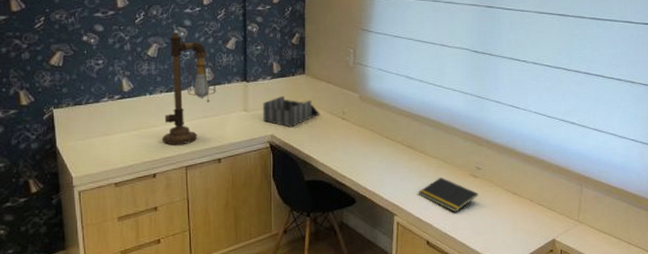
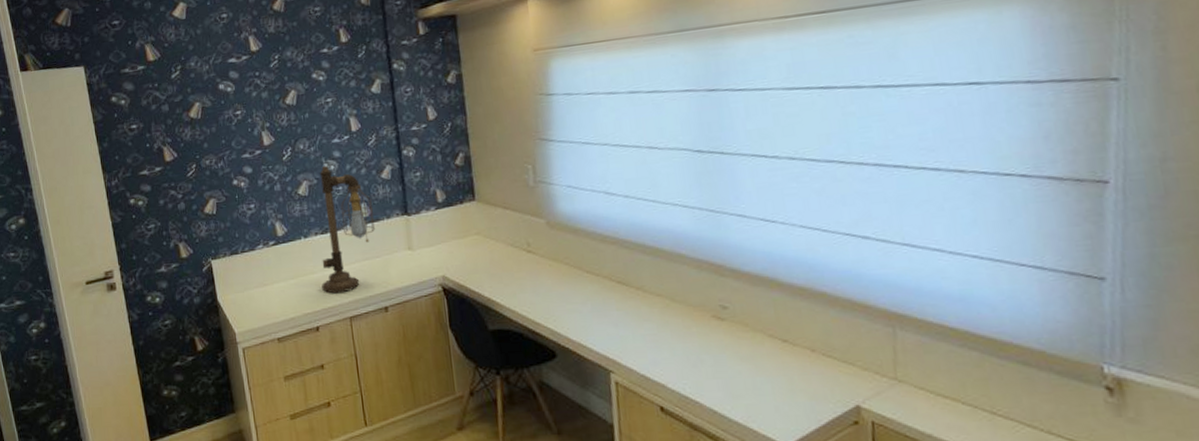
desk organizer: present [263,95,320,127] -> none [429,228,499,266]
notepad: present [418,177,479,212] -> none [639,320,730,368]

